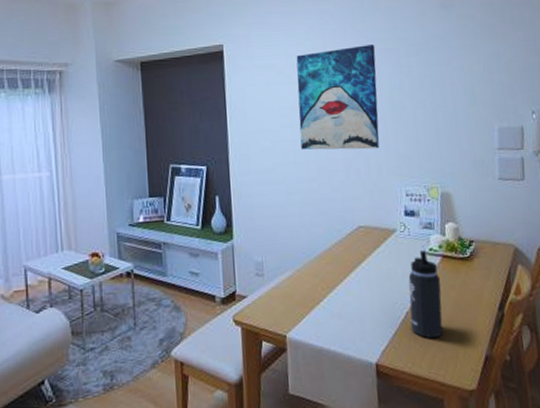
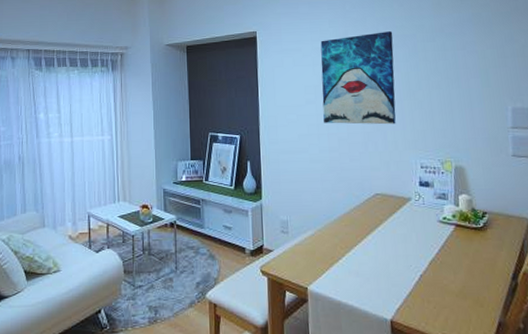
thermos bottle: present [408,250,443,339] -> none [422,219,456,302]

